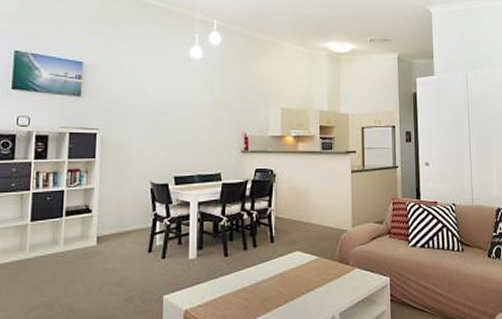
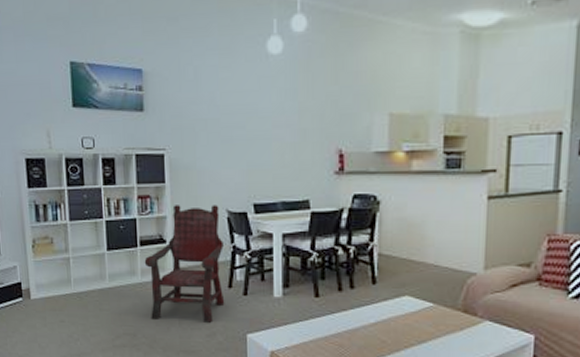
armchair: none [68,177,146,288] -> present [144,205,225,323]

